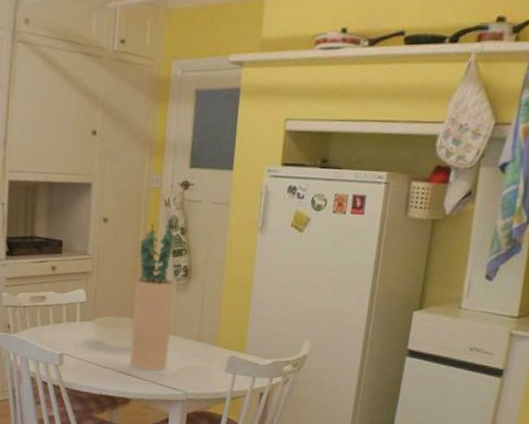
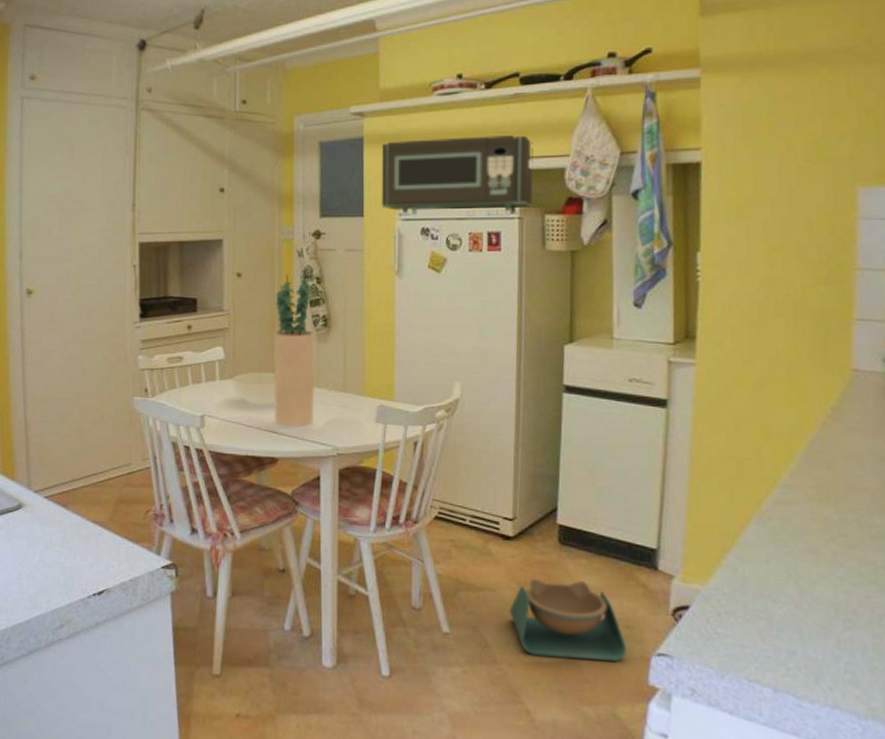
microwave: none [251,94,409,178] -> present [381,134,533,216]

